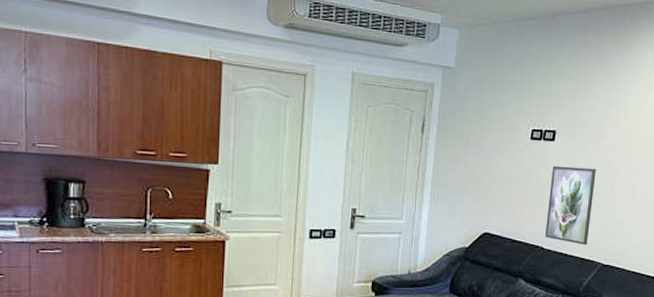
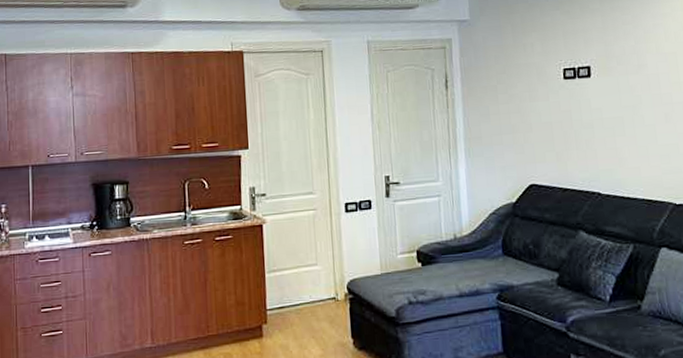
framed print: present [545,165,596,246] -> none [594,99,652,185]

